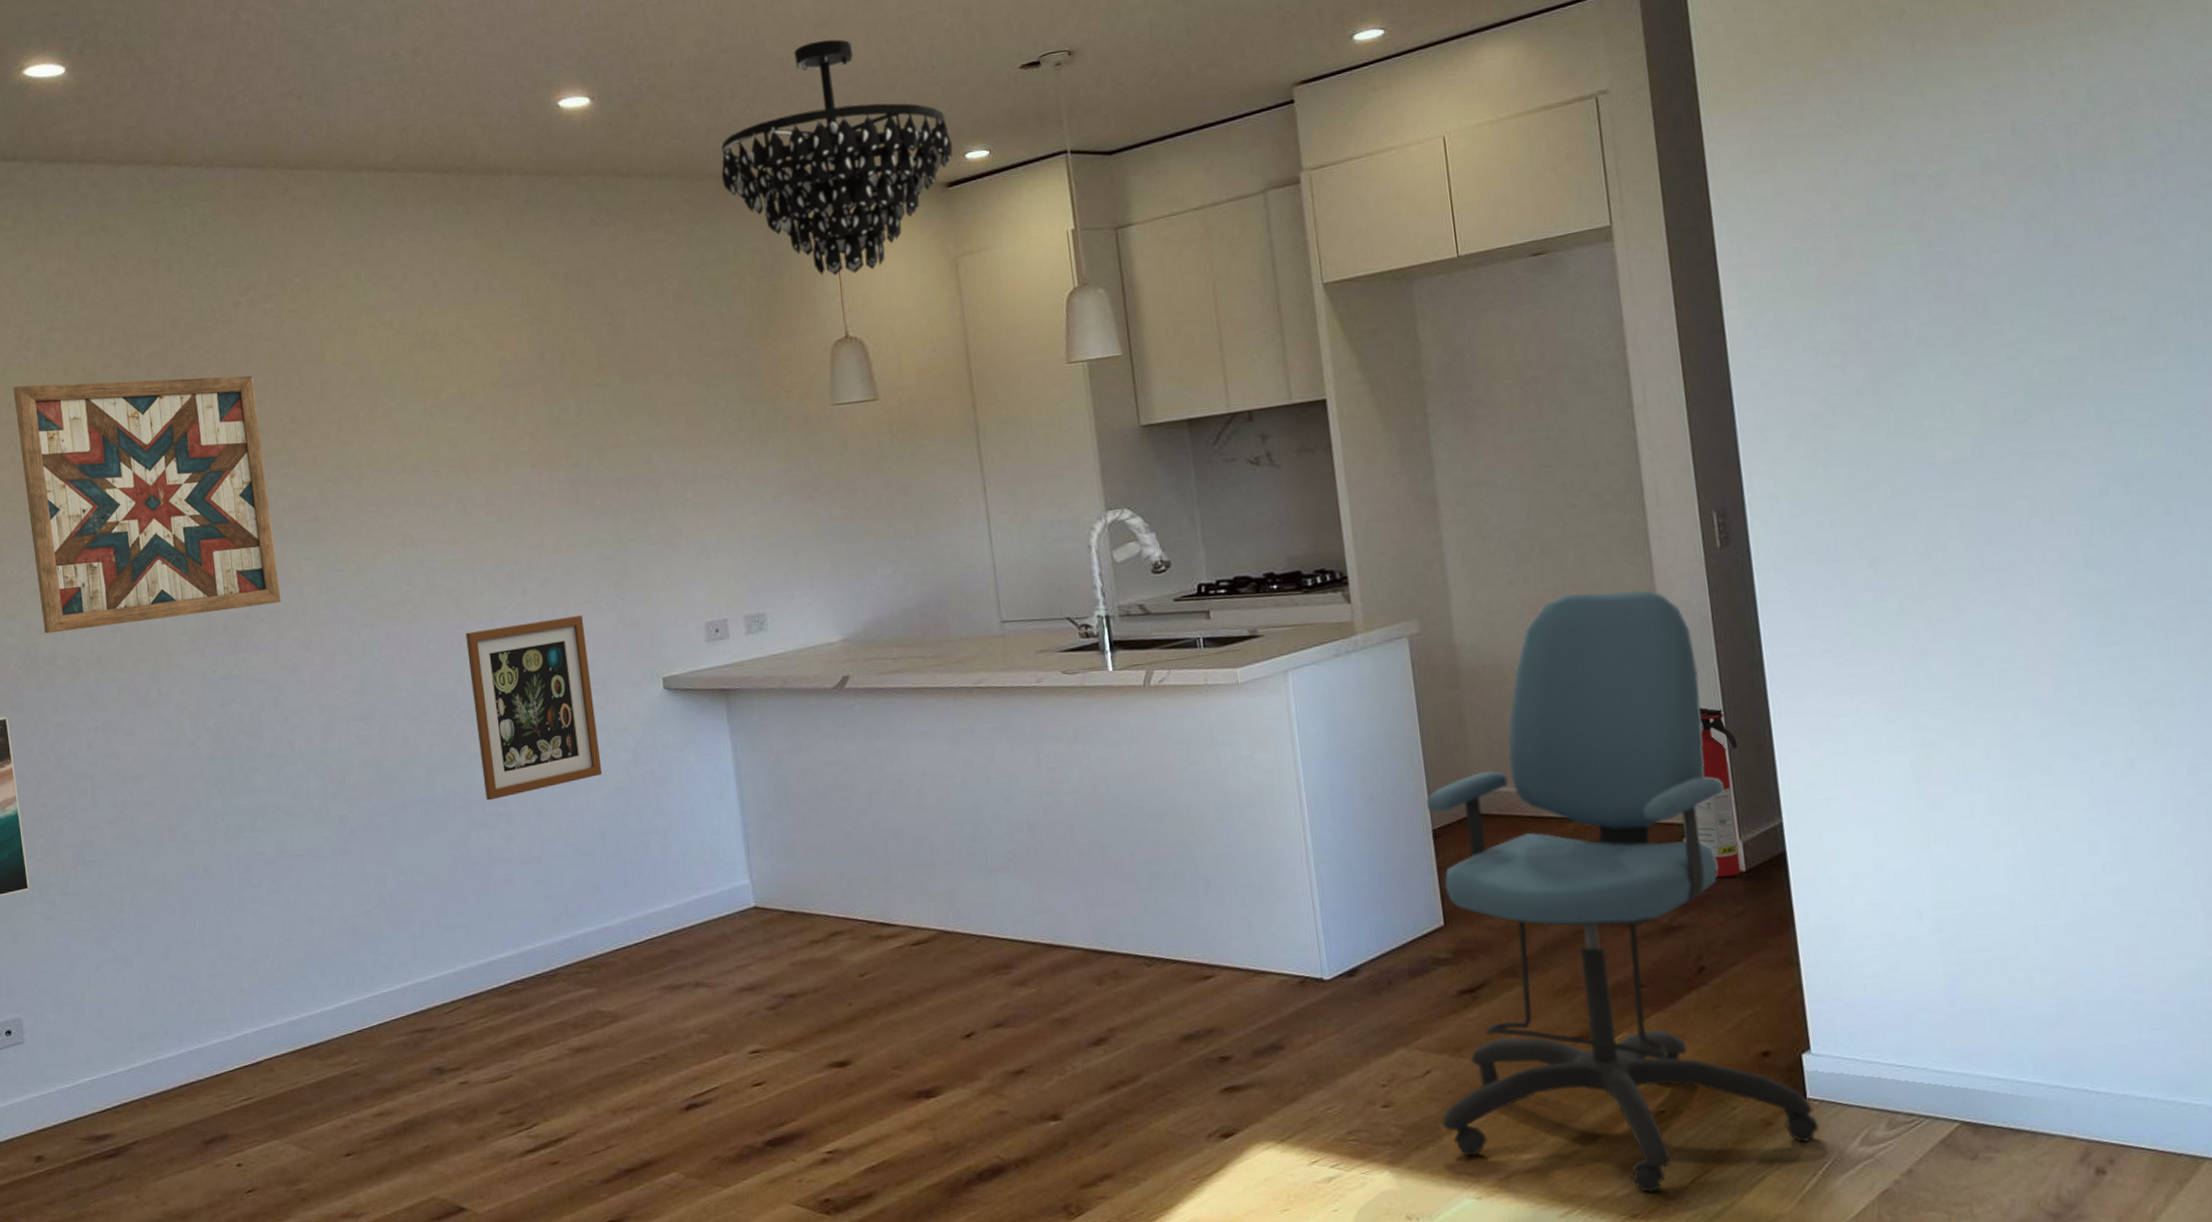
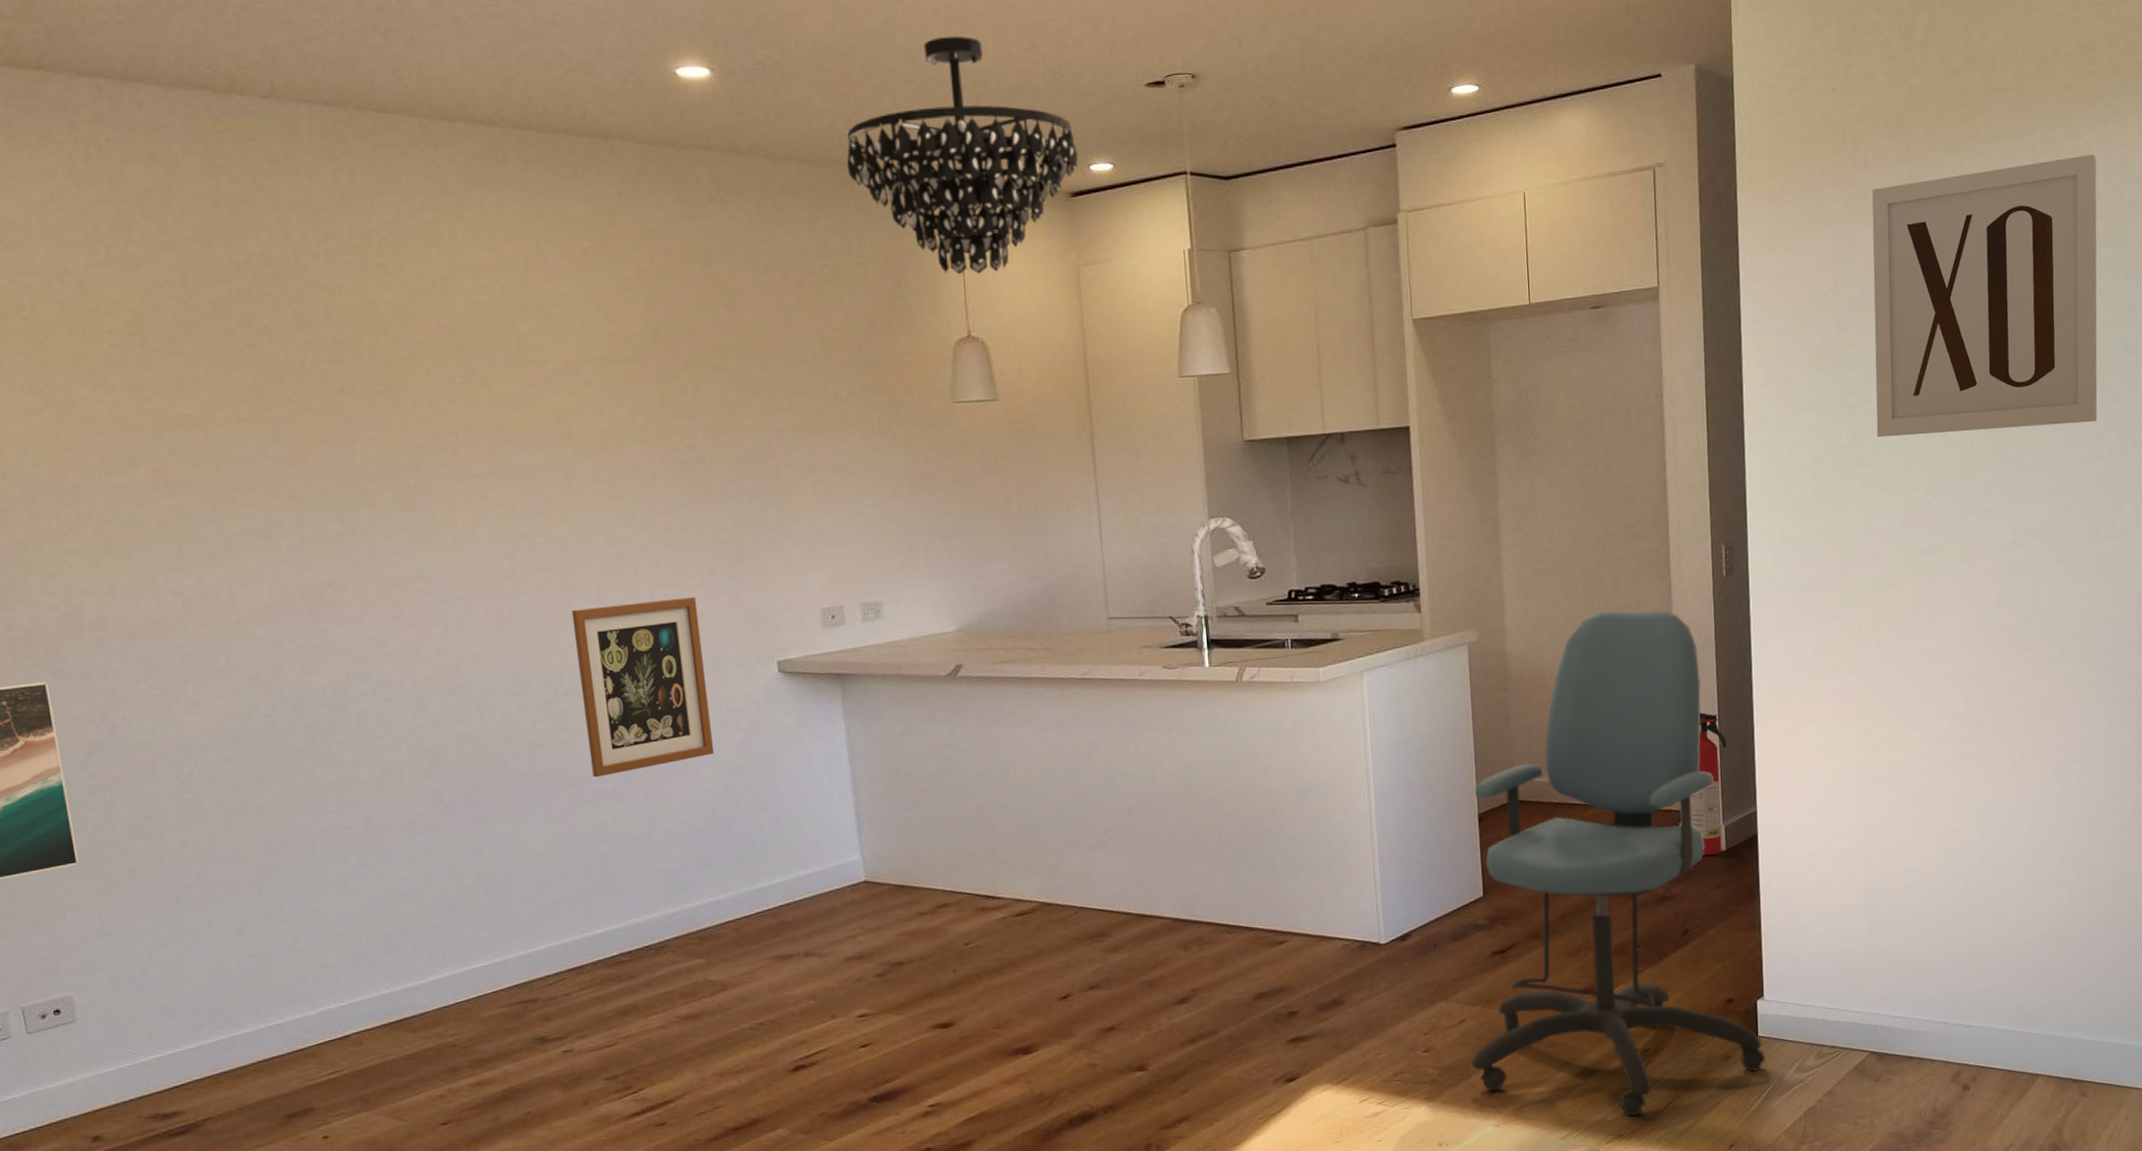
wall art: present [13,375,281,634] -> none [44,323,368,595]
wall art: none [1871,26,2202,377] -> present [1872,154,2098,438]

